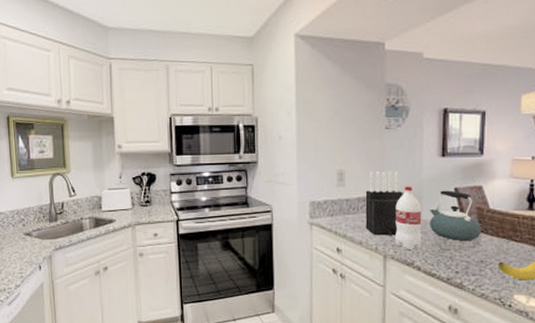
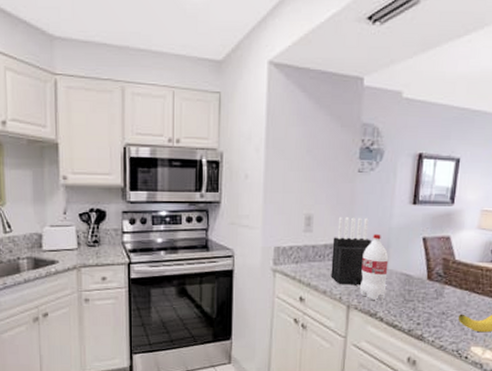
kettle: present [429,190,481,240] -> none [395,239,446,292]

